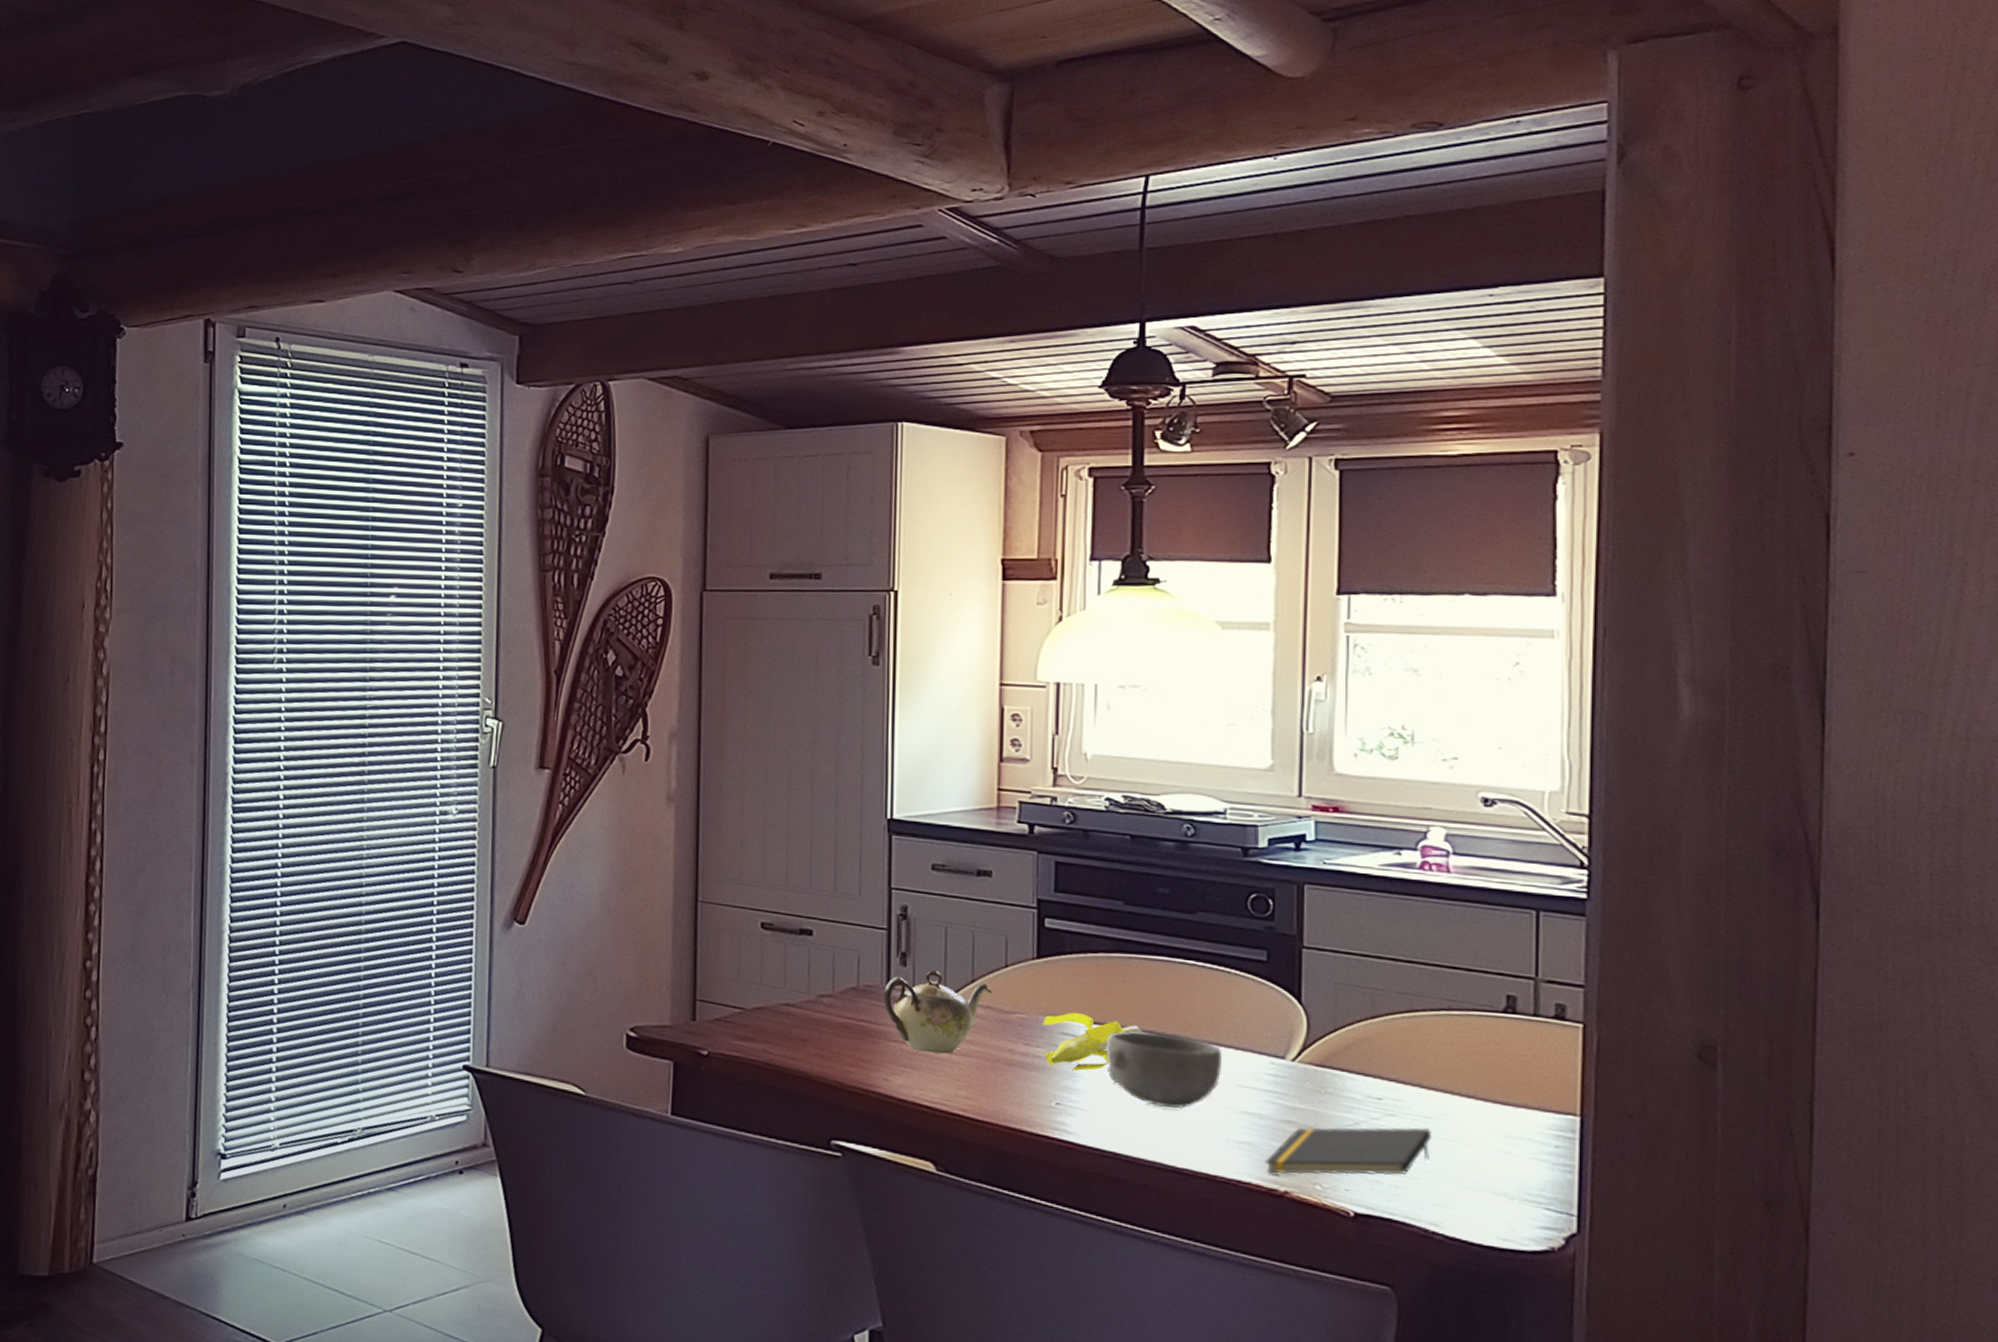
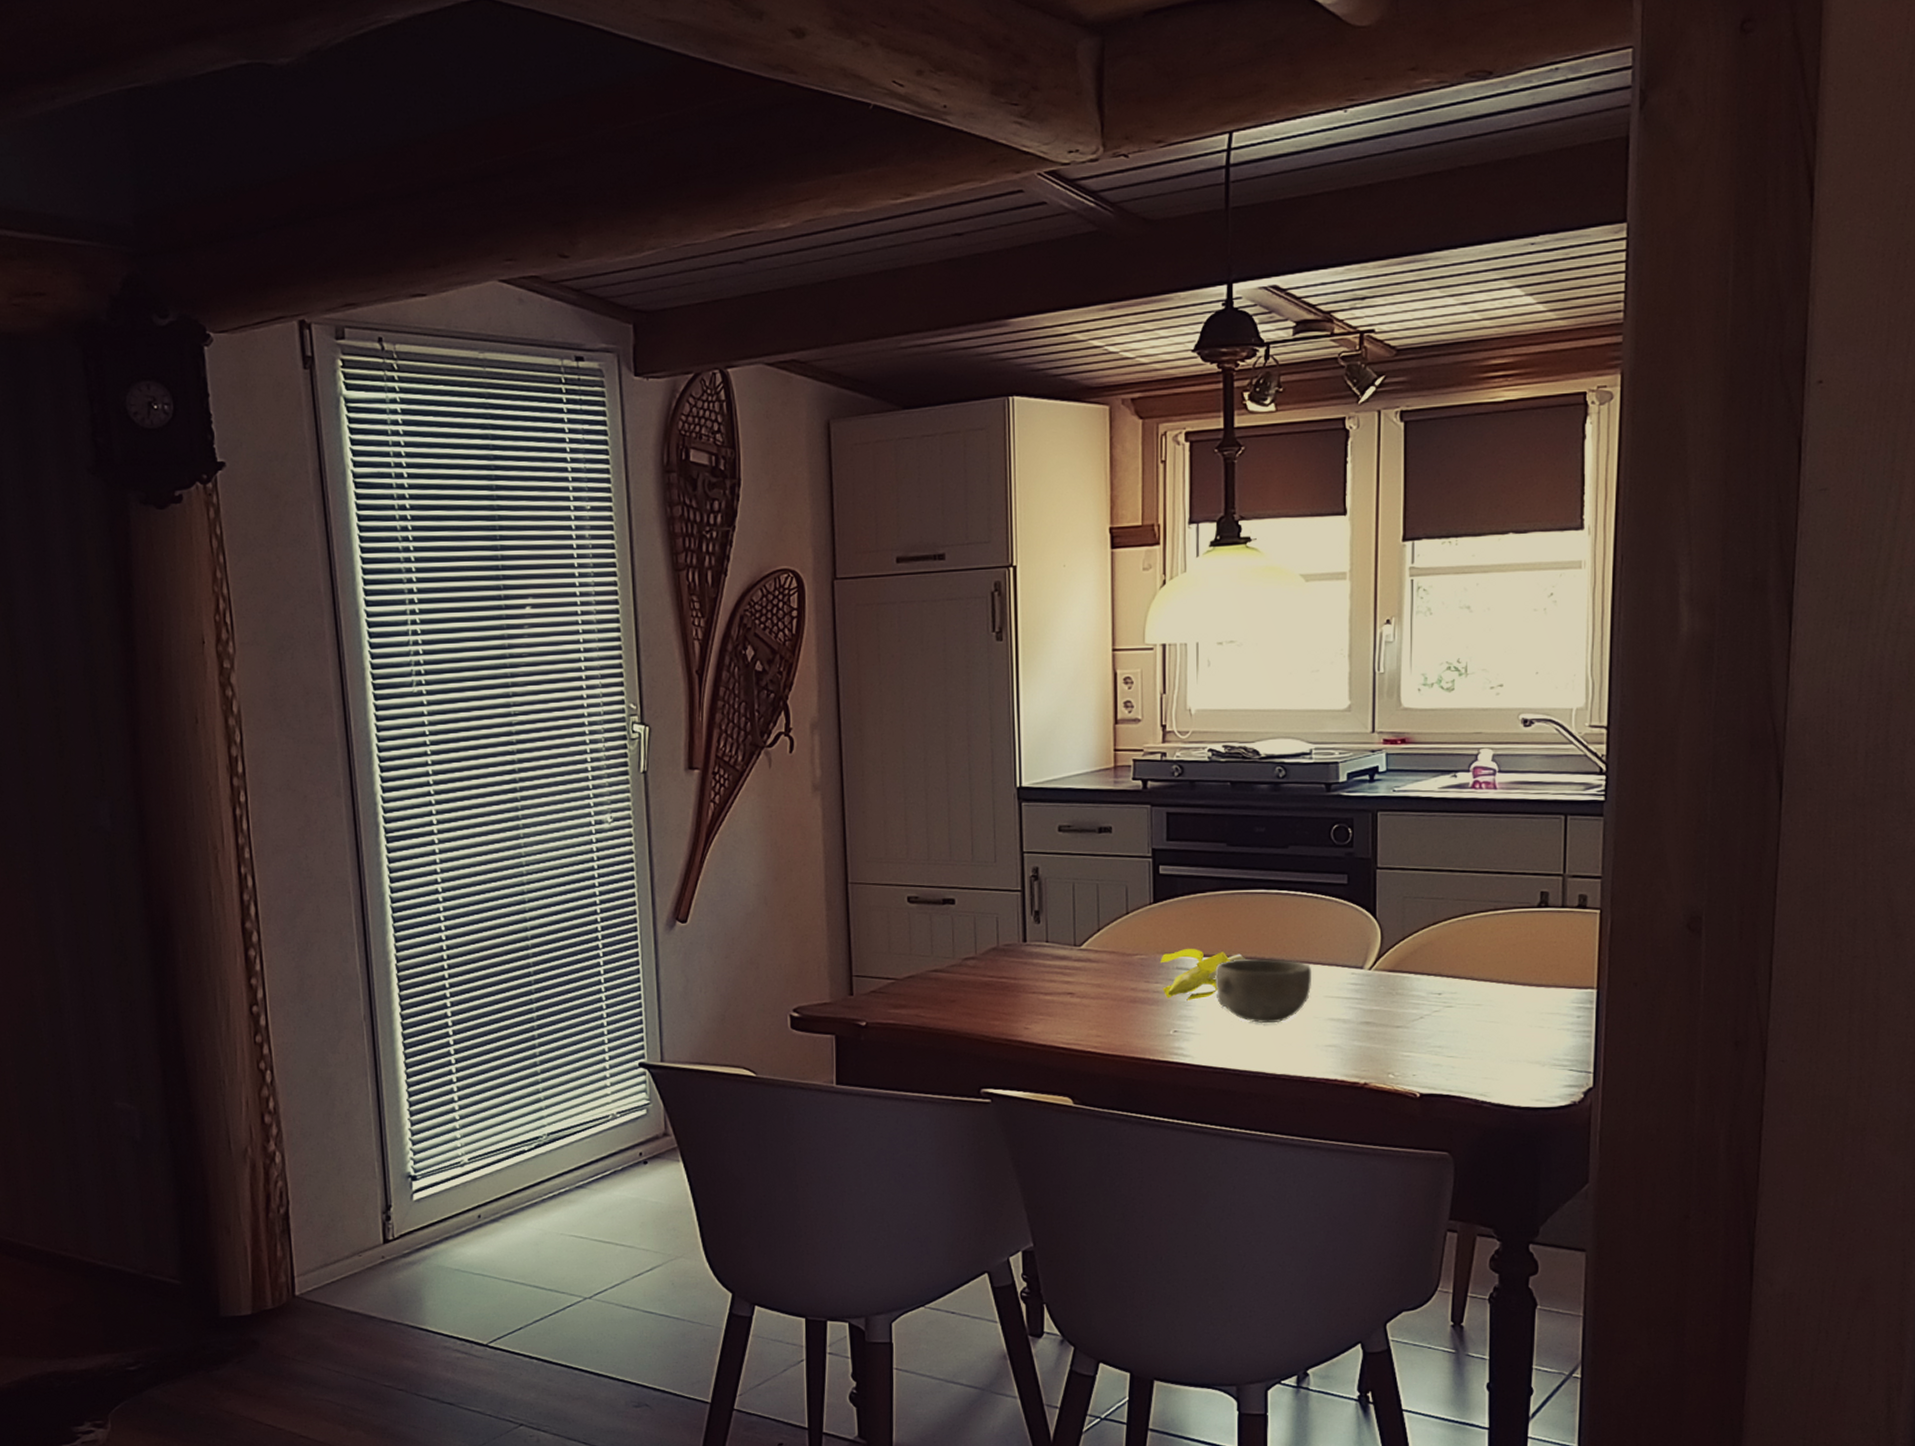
teapot: present [883,970,993,1054] -> none [1021,924,1116,1000]
notepad: present [1265,1127,1432,1176] -> none [1348,1014,1482,1069]

